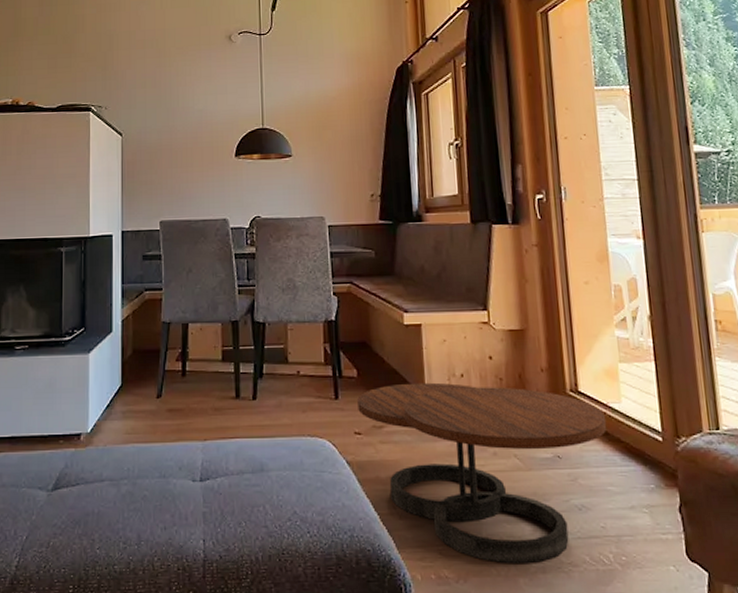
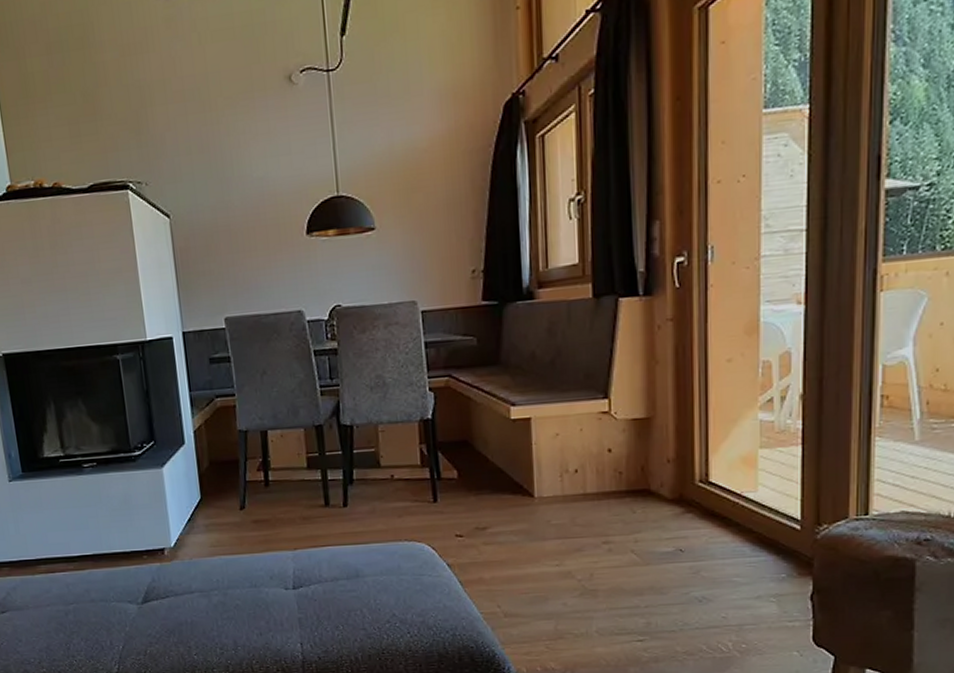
coffee table: present [357,382,607,564] -> none [458,480,739,655]

